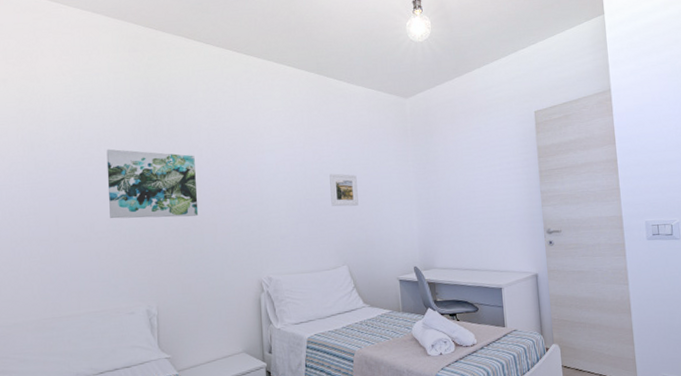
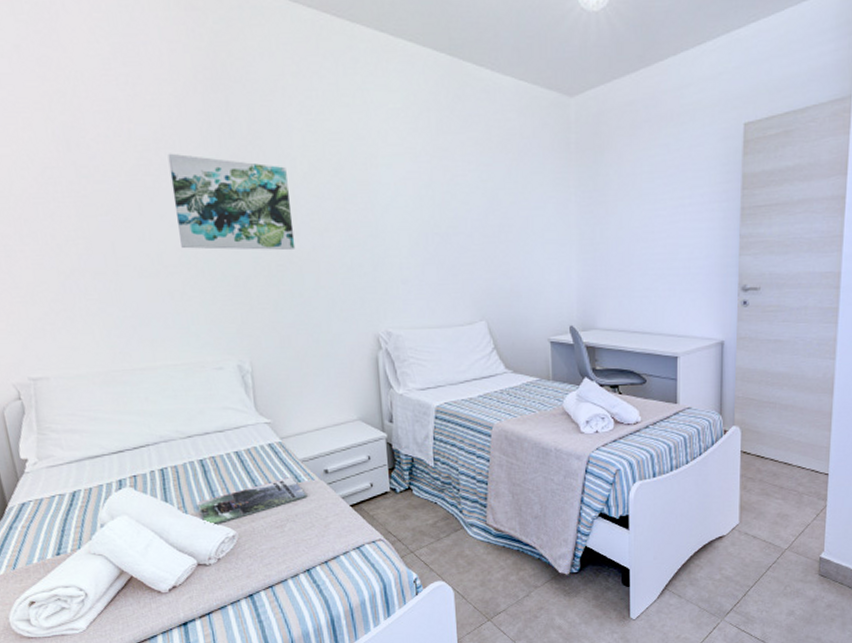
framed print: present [329,173,359,207] -> none [465,199,502,245]

